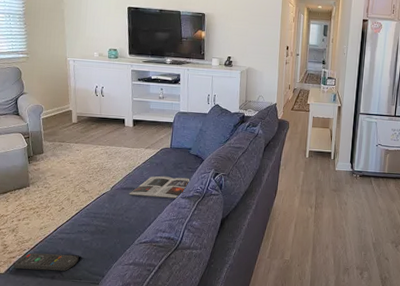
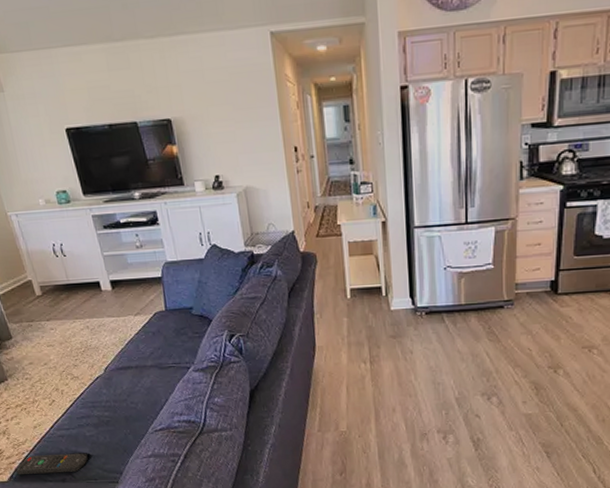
magazine: present [129,176,189,199] -> none [127,345,199,375]

